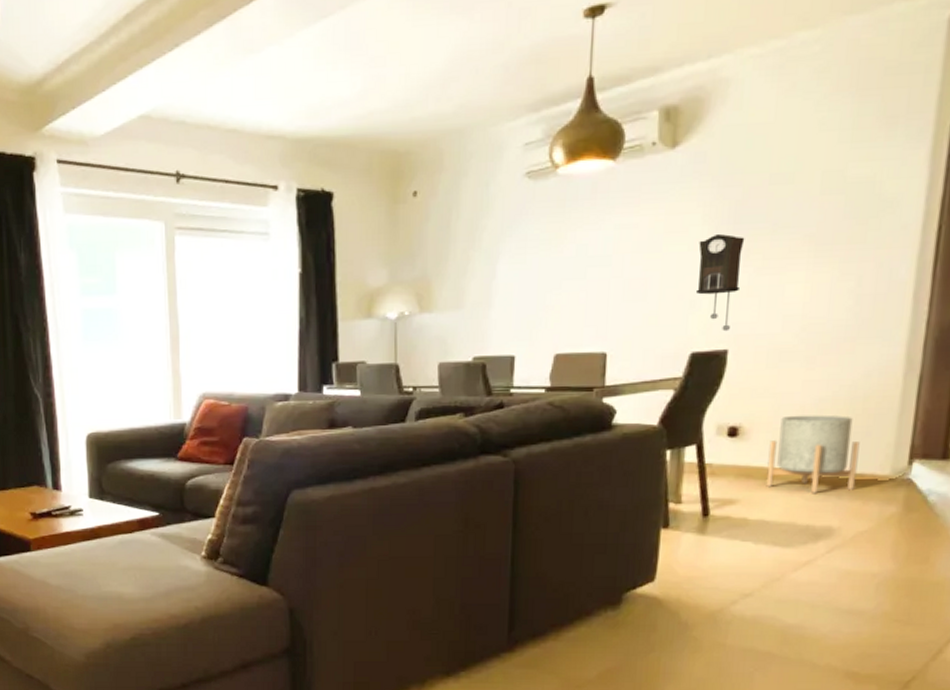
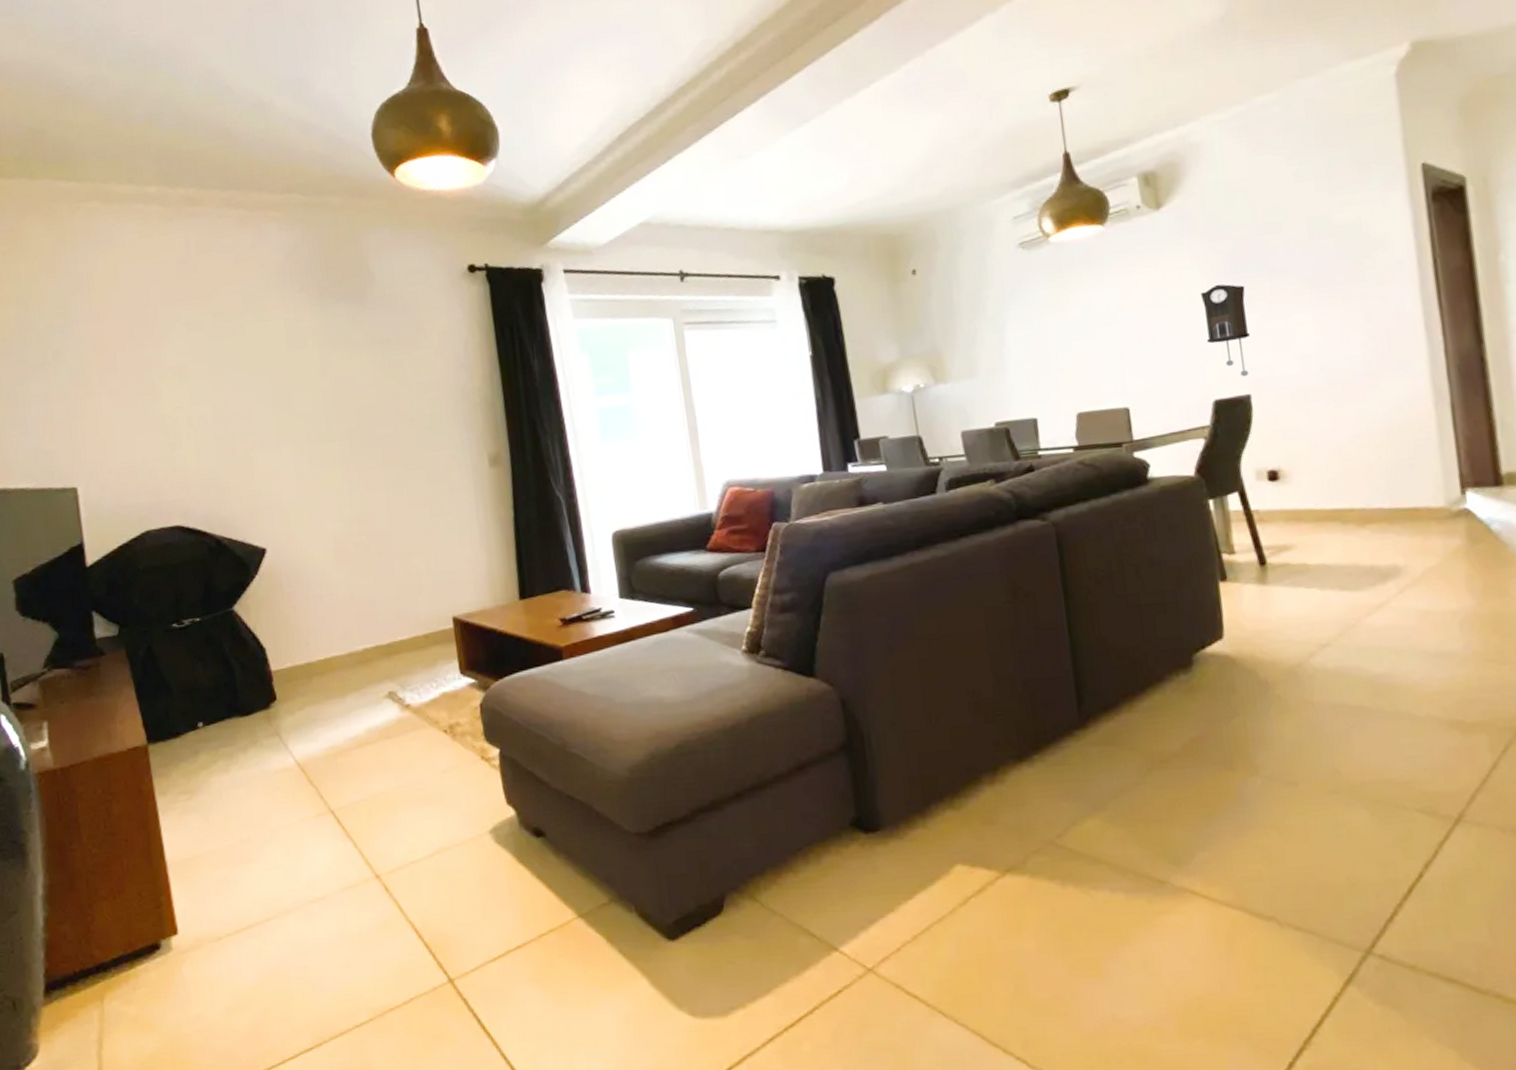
planter: present [766,415,860,494] -> none [1313,449,1412,533]

